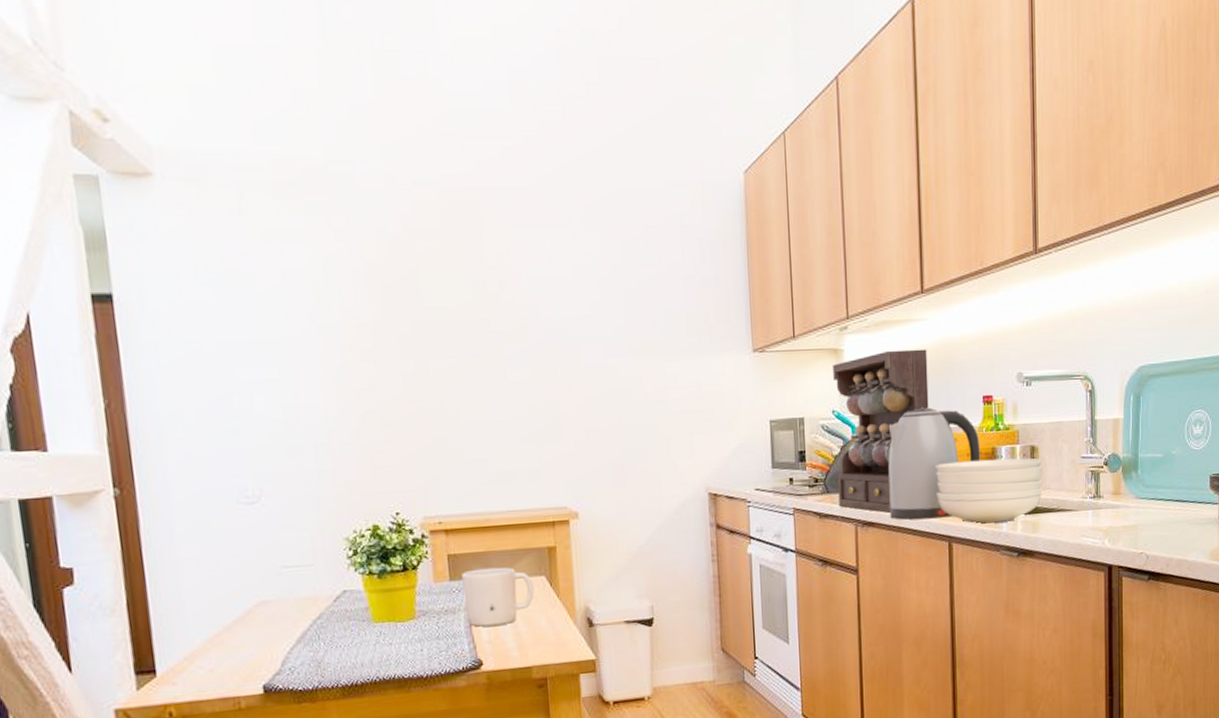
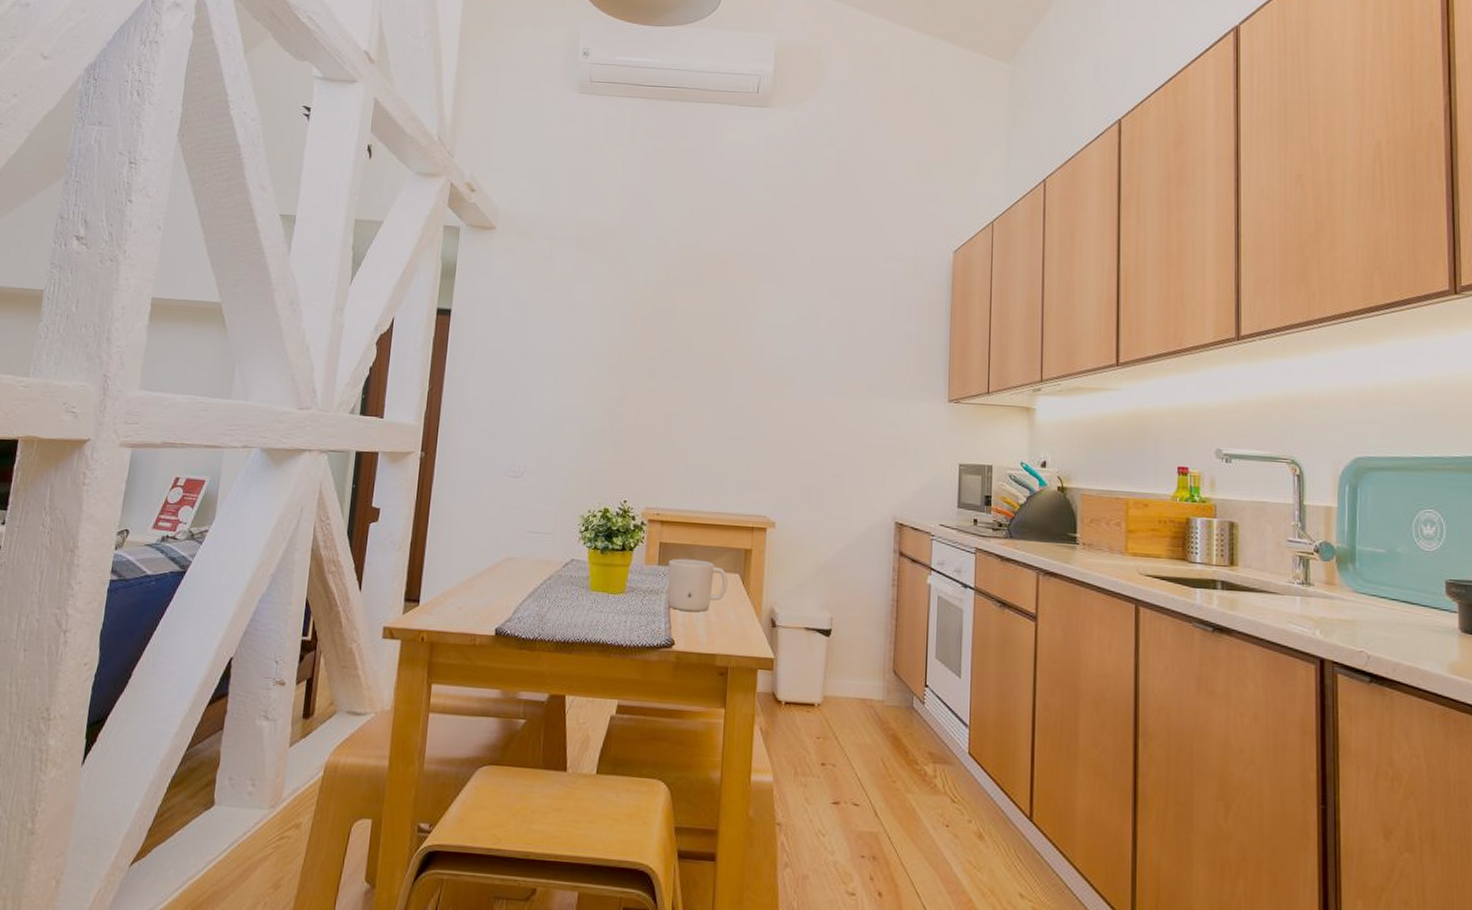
spice rack: present [833,349,929,513] -> none [1021,414,1120,566]
kettle: present [888,407,981,520] -> none [1073,470,1173,580]
bowl: present [934,458,1043,524] -> none [1123,526,1243,594]

